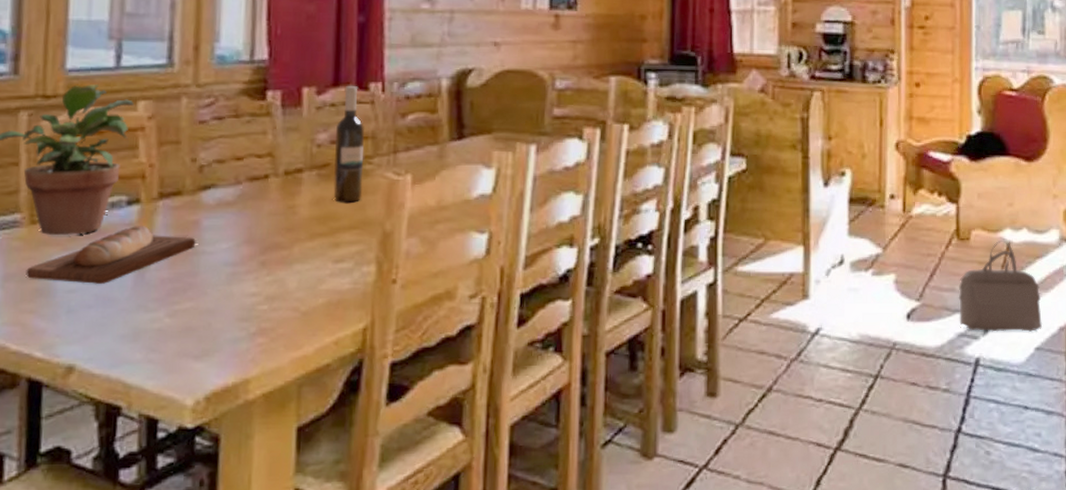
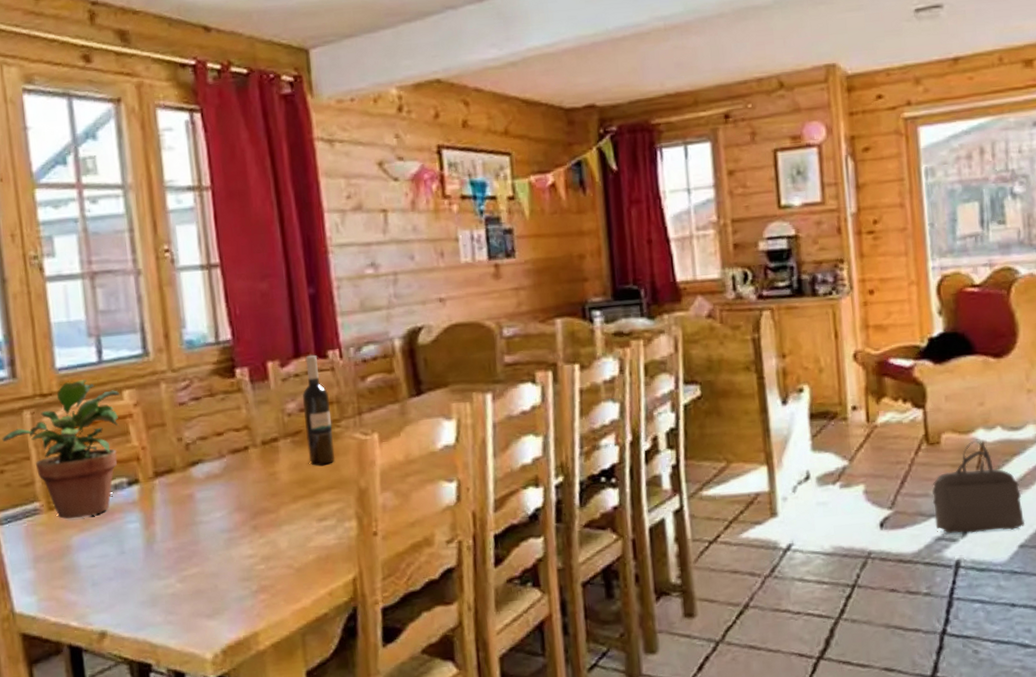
bread loaf: present [25,225,196,284] -> none [52,502,193,559]

